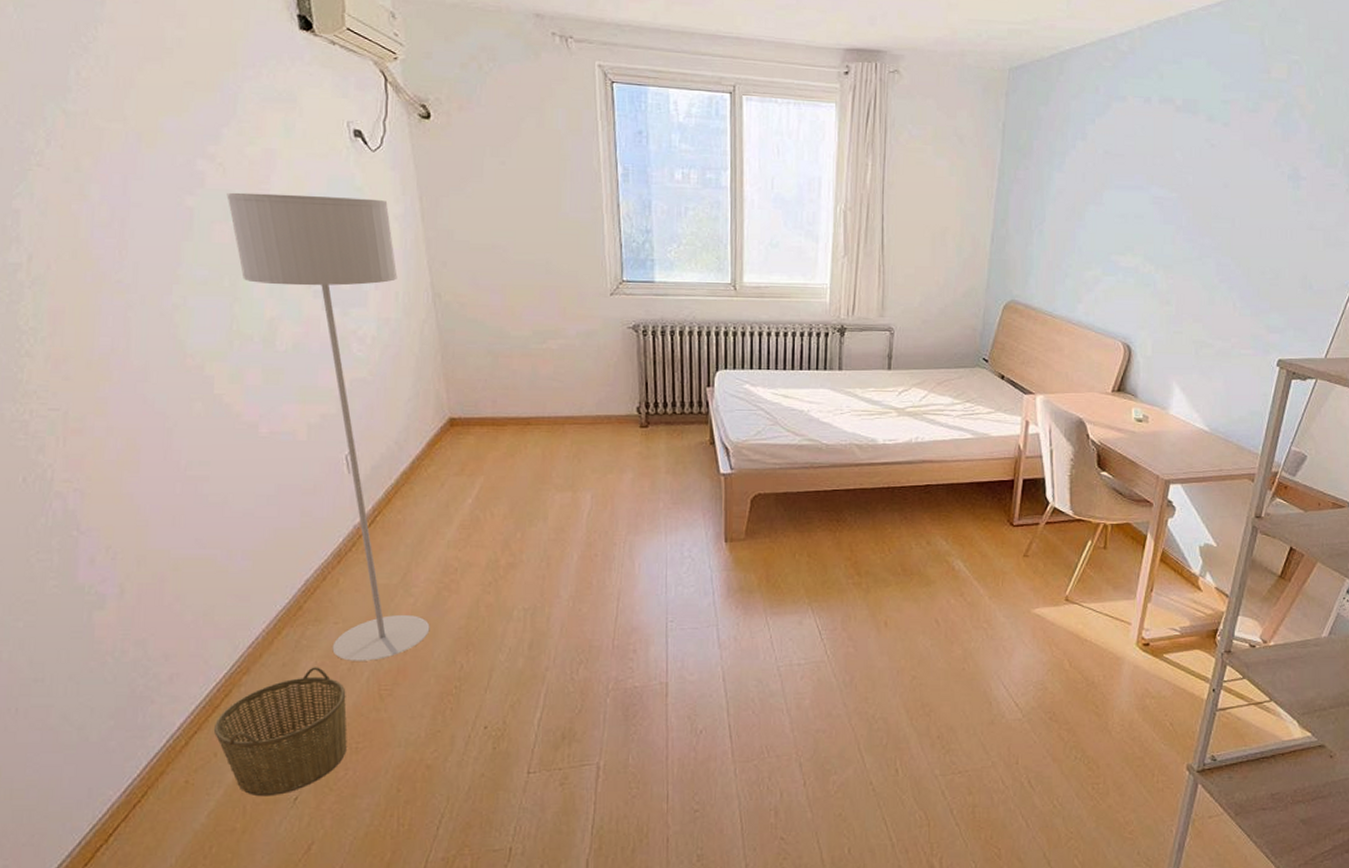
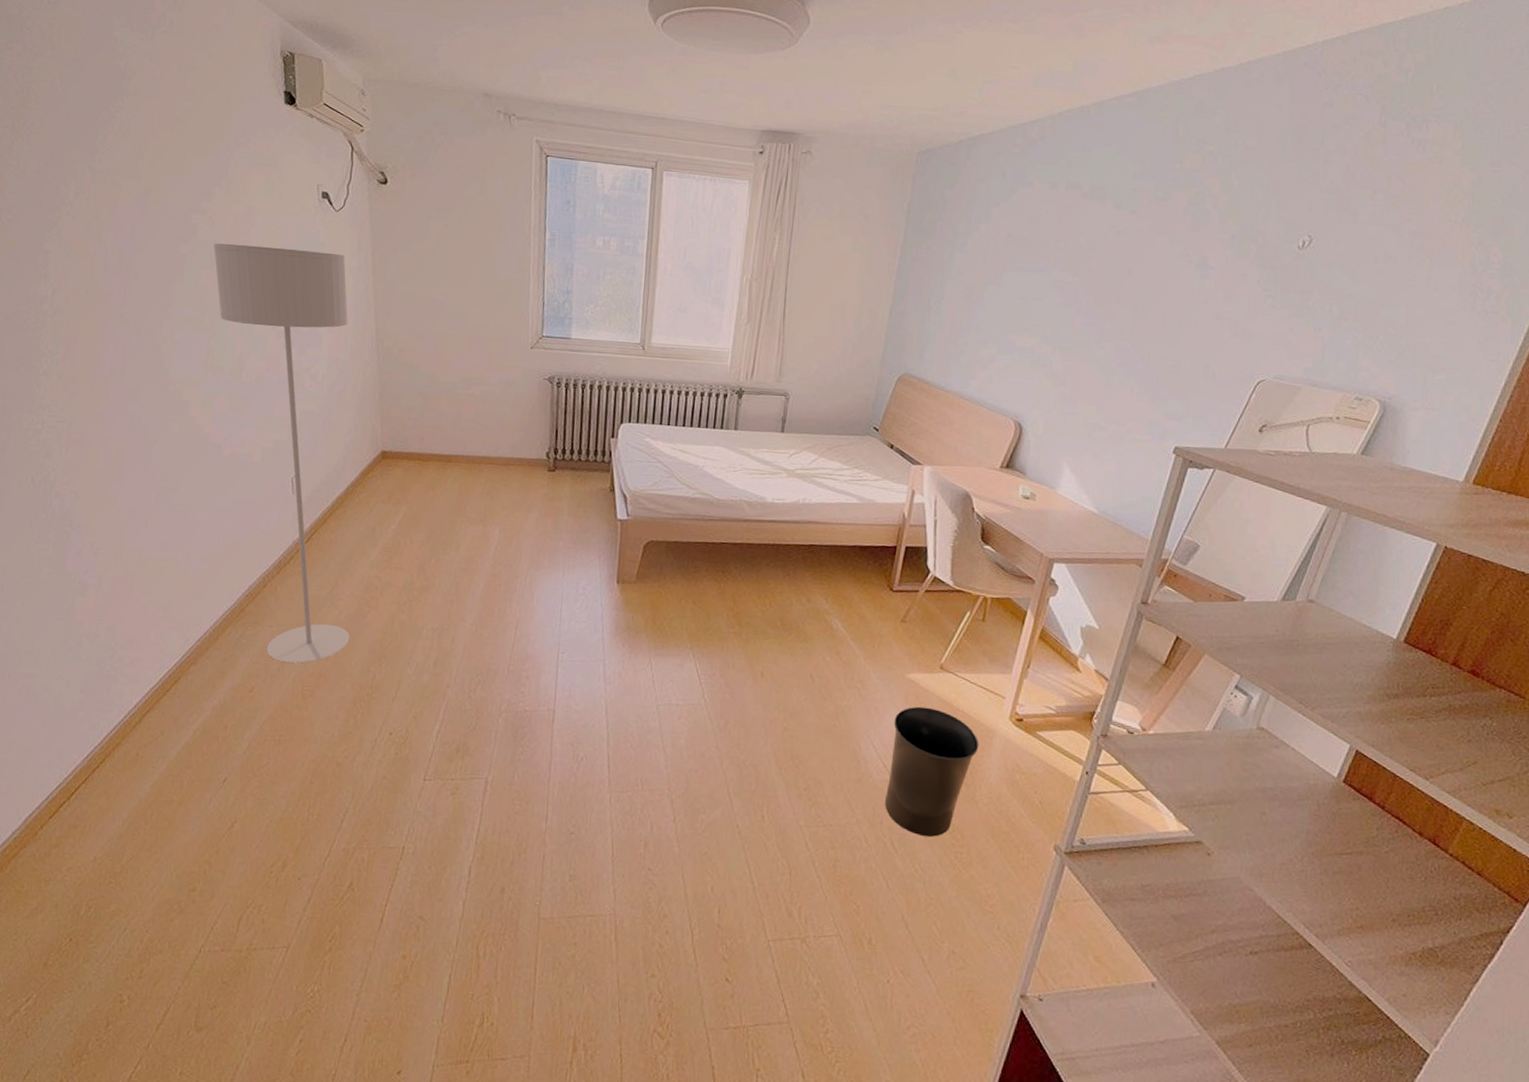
basket: present [213,667,348,797] -> none [163,663,275,775]
waste bin: none [1020,641,1109,771] -> present [885,706,979,837]

